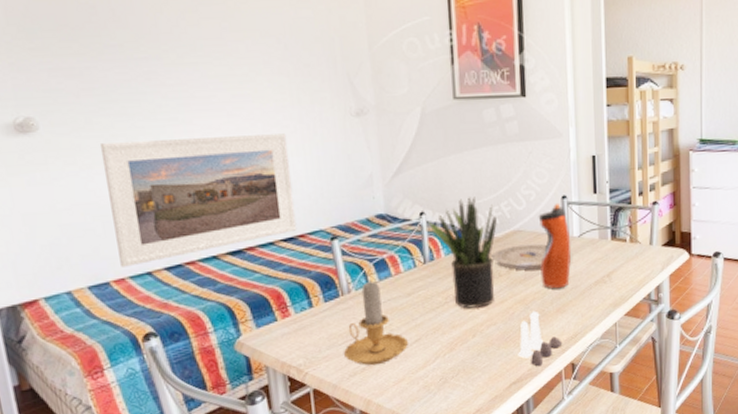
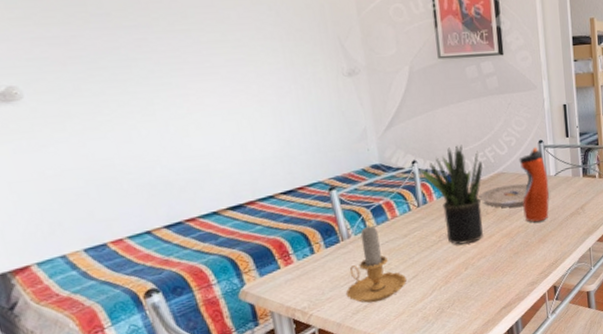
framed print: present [99,134,297,267] -> none [90,94,296,228]
salt and pepper shaker set: present [518,311,563,367] -> none [506,242,545,291]

